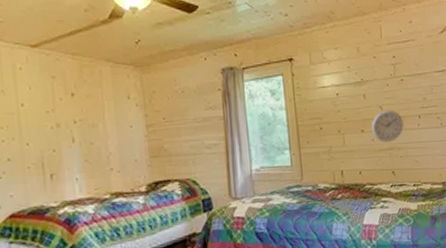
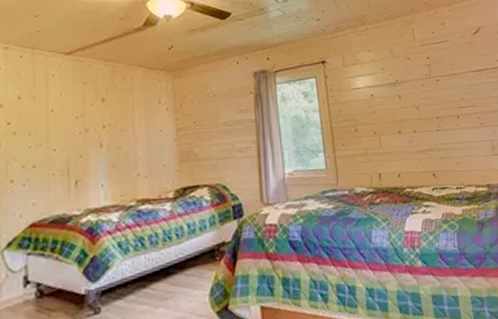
wall clock: present [372,109,404,142] -> none [409,110,443,144]

